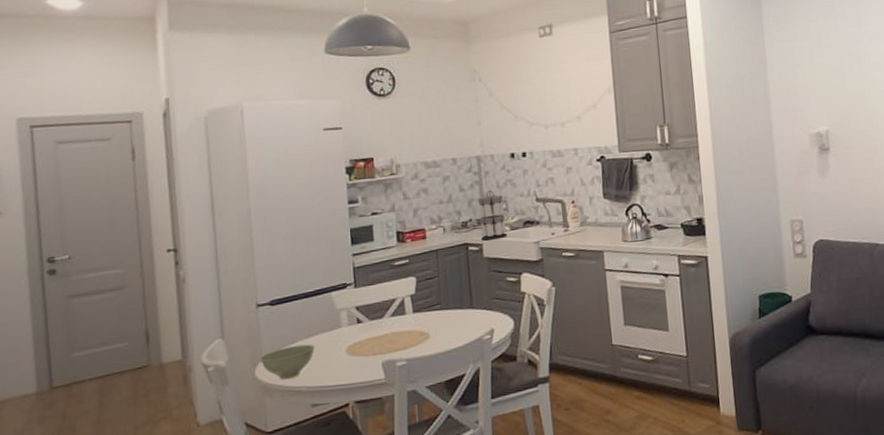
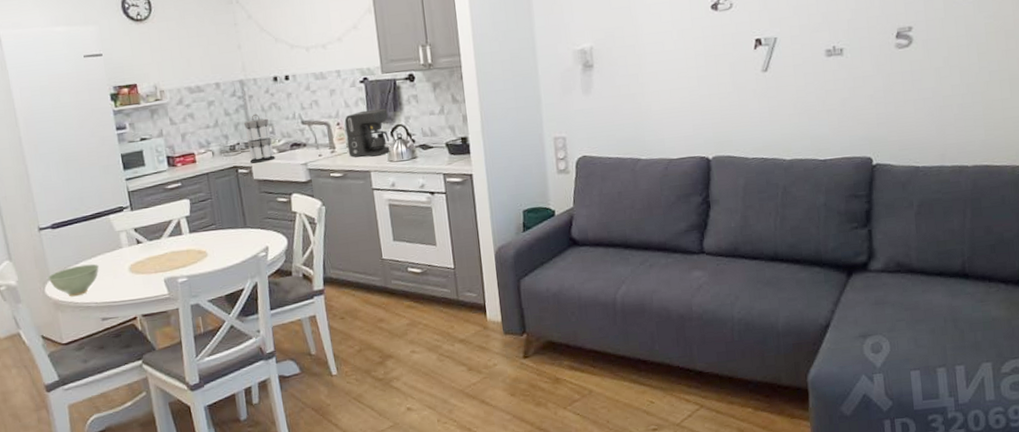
coffee maker: none [579,187,625,237] -> present [344,108,391,158]

